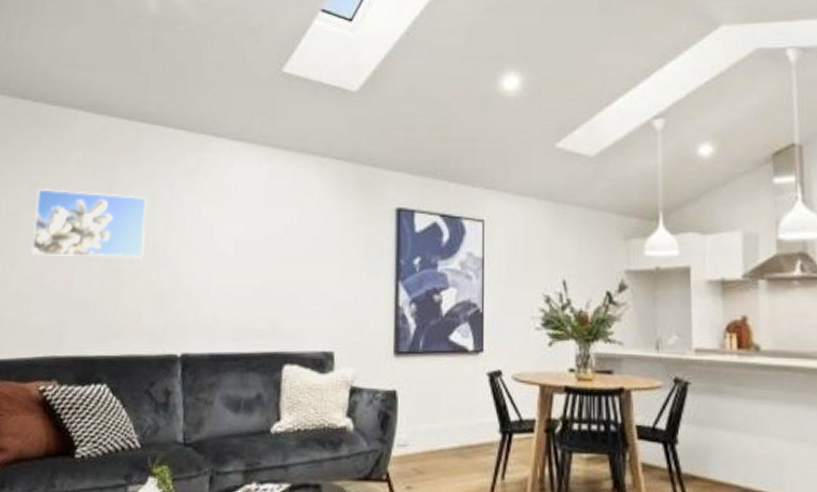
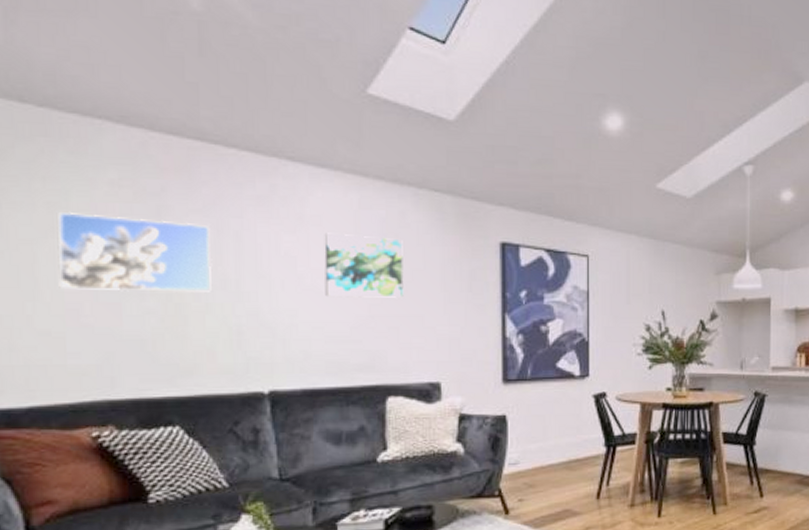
wall art: none [235,202,306,264] -> present [324,233,404,298]

